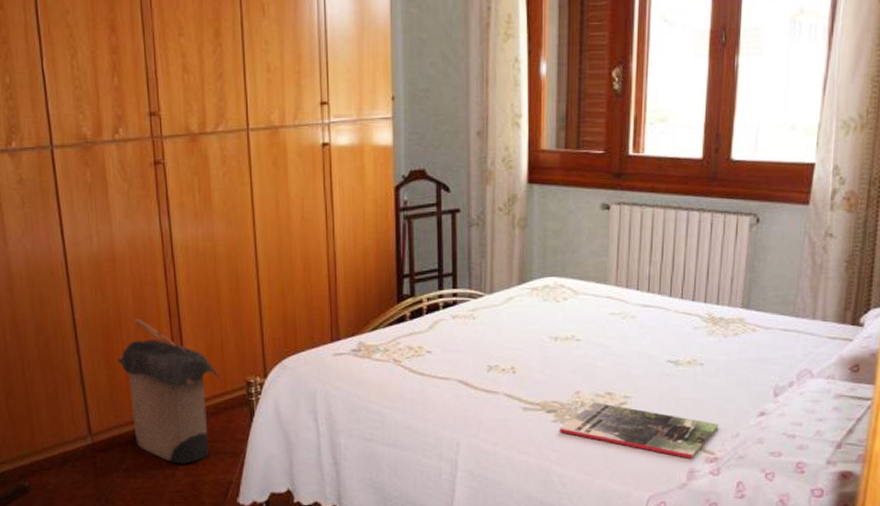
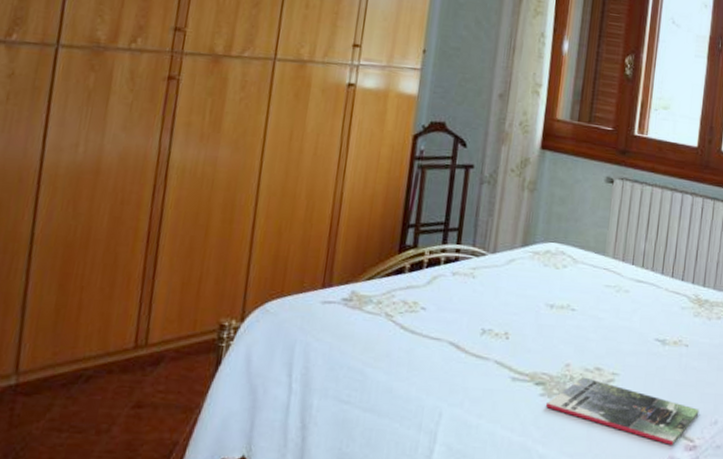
laundry hamper: present [117,319,220,464] -> none [70,241,191,418]

